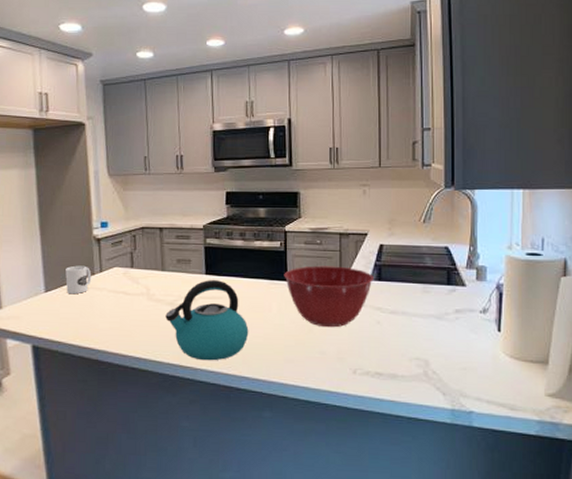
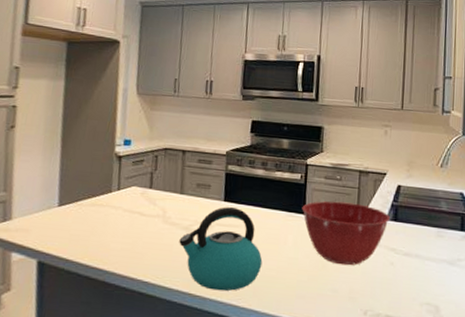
mug: present [65,265,92,294] -> none [80,181,109,211]

